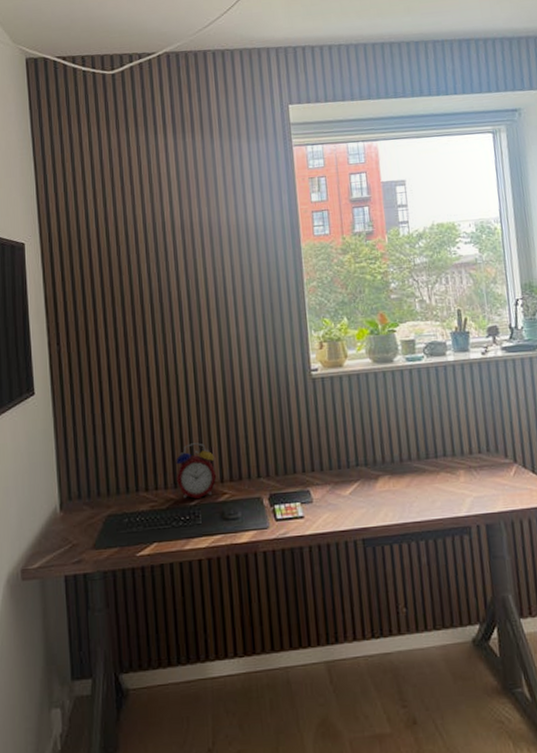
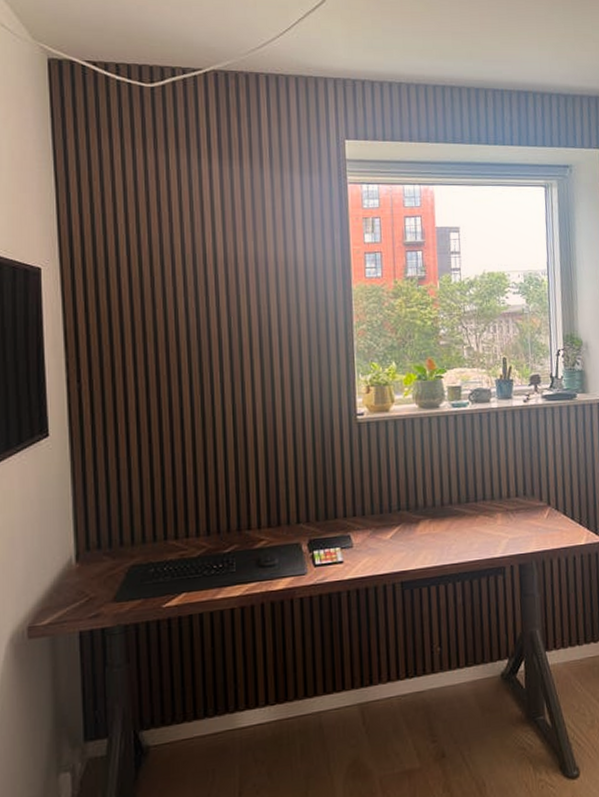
alarm clock: present [176,443,217,500] -> none [209,488,254,547]

